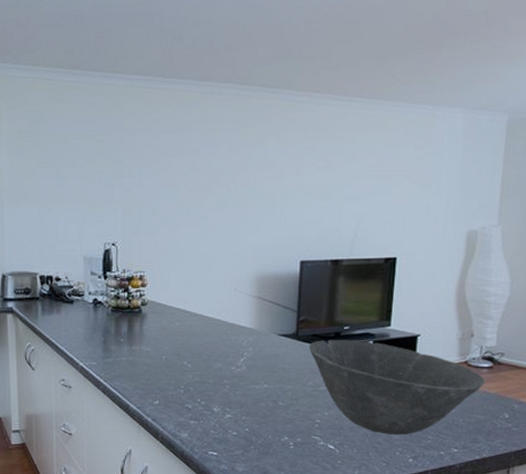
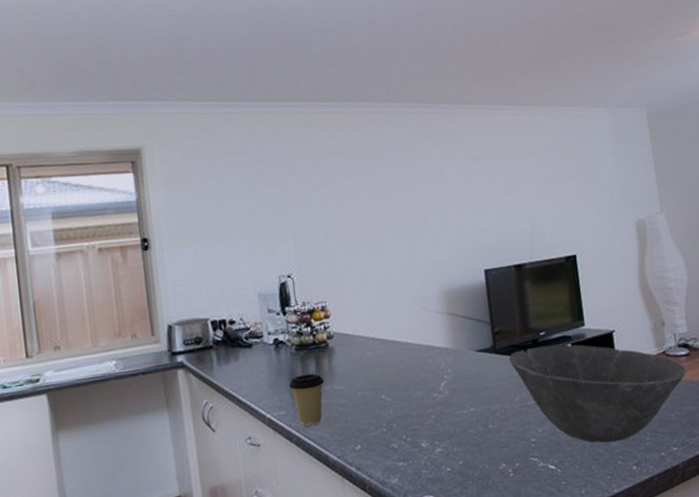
coffee cup: none [101,333,134,378] -> present [288,373,325,427]

